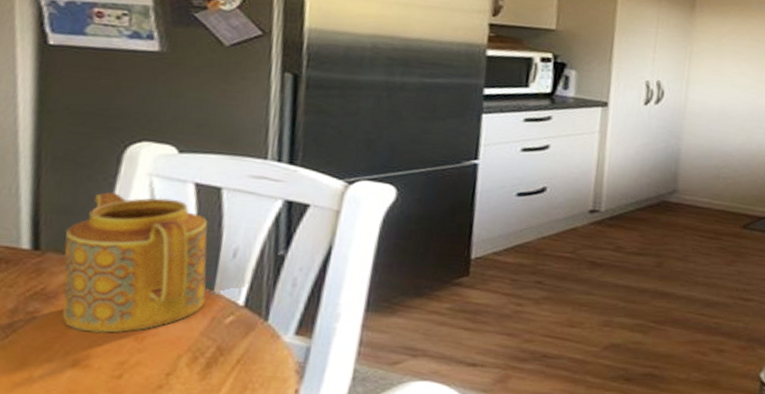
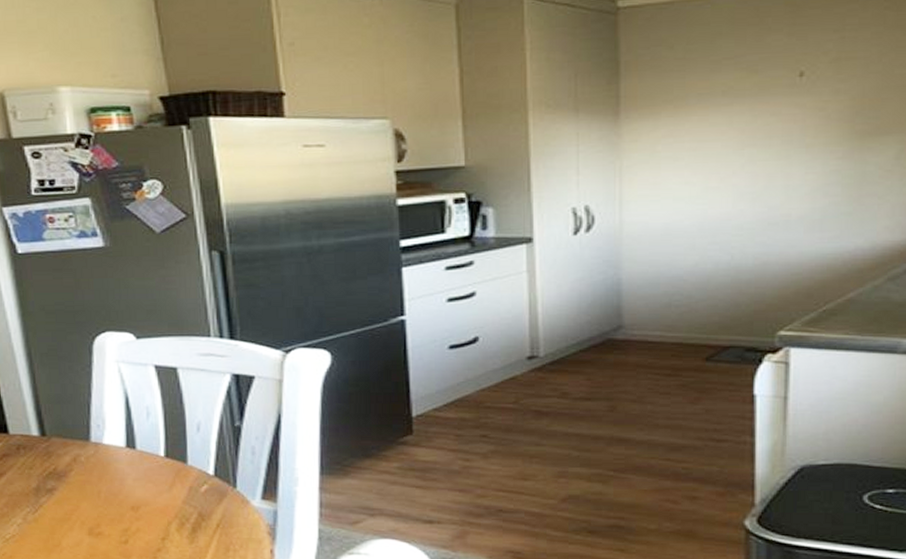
teapot: present [62,192,208,333] -> none [63,381,181,505]

